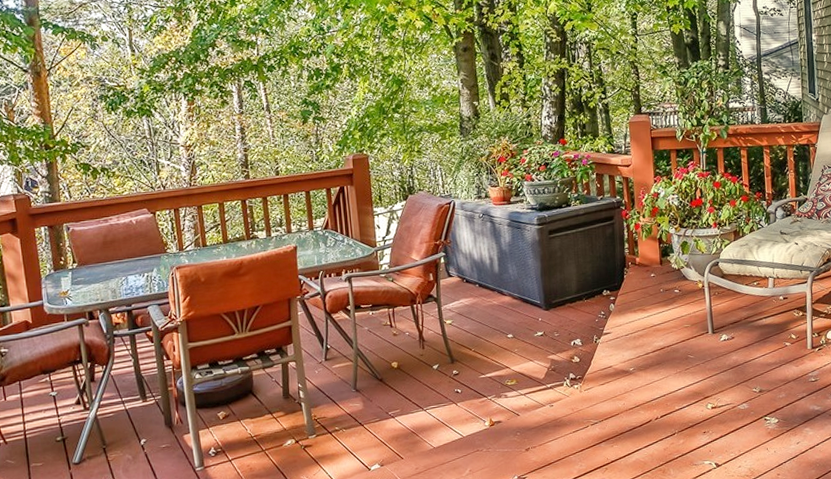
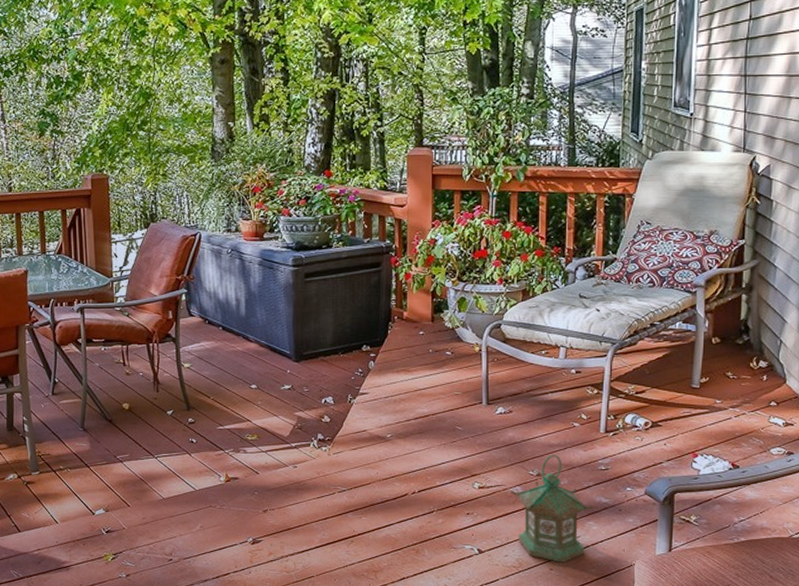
lantern: none [738,371,808,468] -> present [510,454,593,564]

